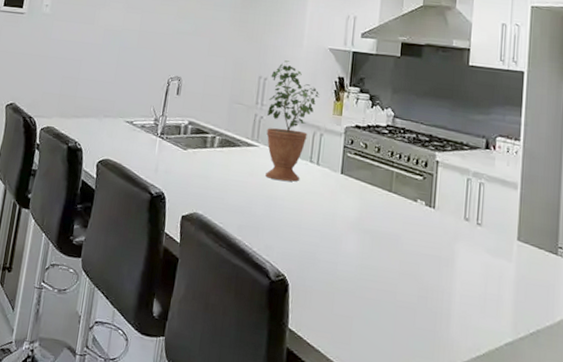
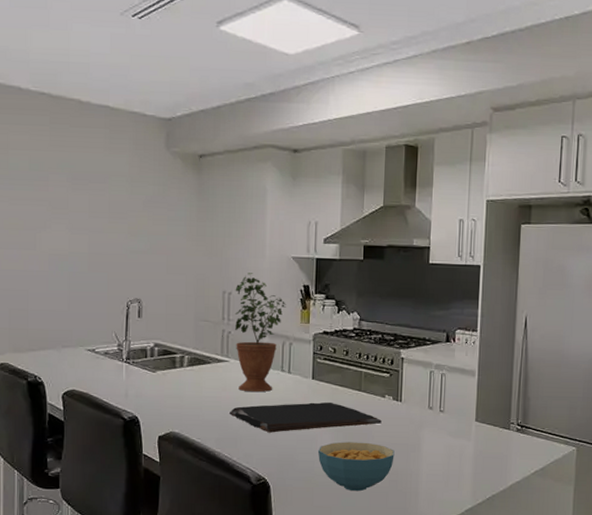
cutting board: none [254,194,413,231] -> present [230,402,382,433]
cereal bowl: none [342,244,425,304] -> present [318,442,395,492]

